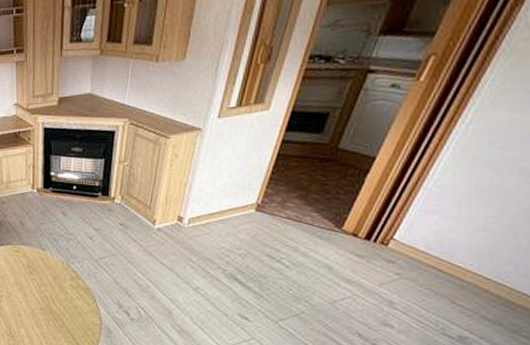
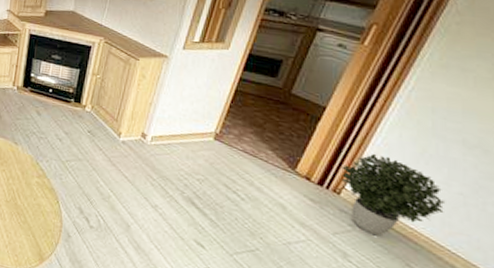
potted plant: none [390,199,496,280] -> present [341,154,446,237]

